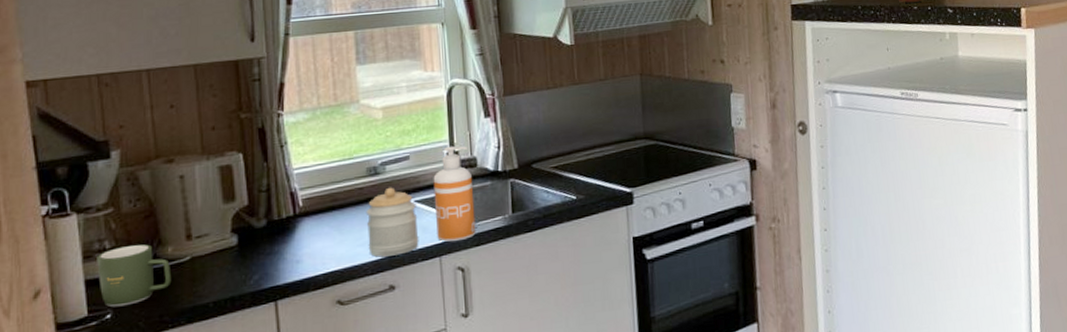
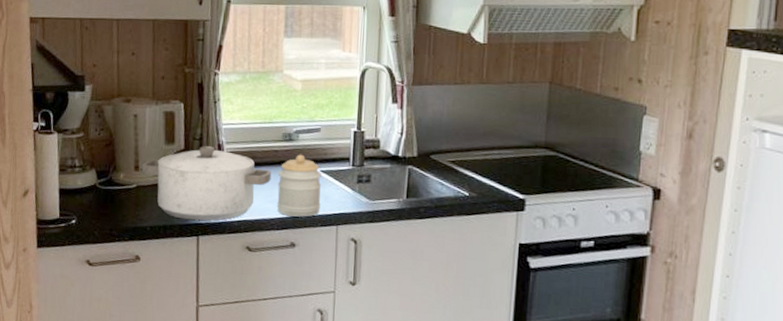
mug: present [97,243,172,308] -> none [68,166,122,216]
cooking pot: none [195,196,359,286] -> present [141,146,272,221]
soap dispenser: present [433,145,476,243] -> none [336,125,374,215]

